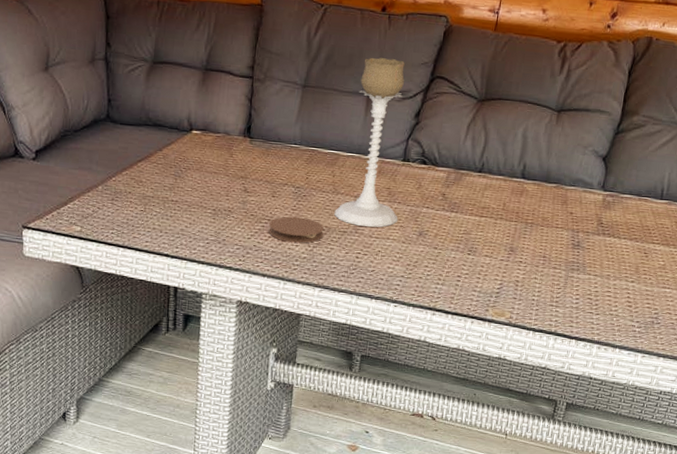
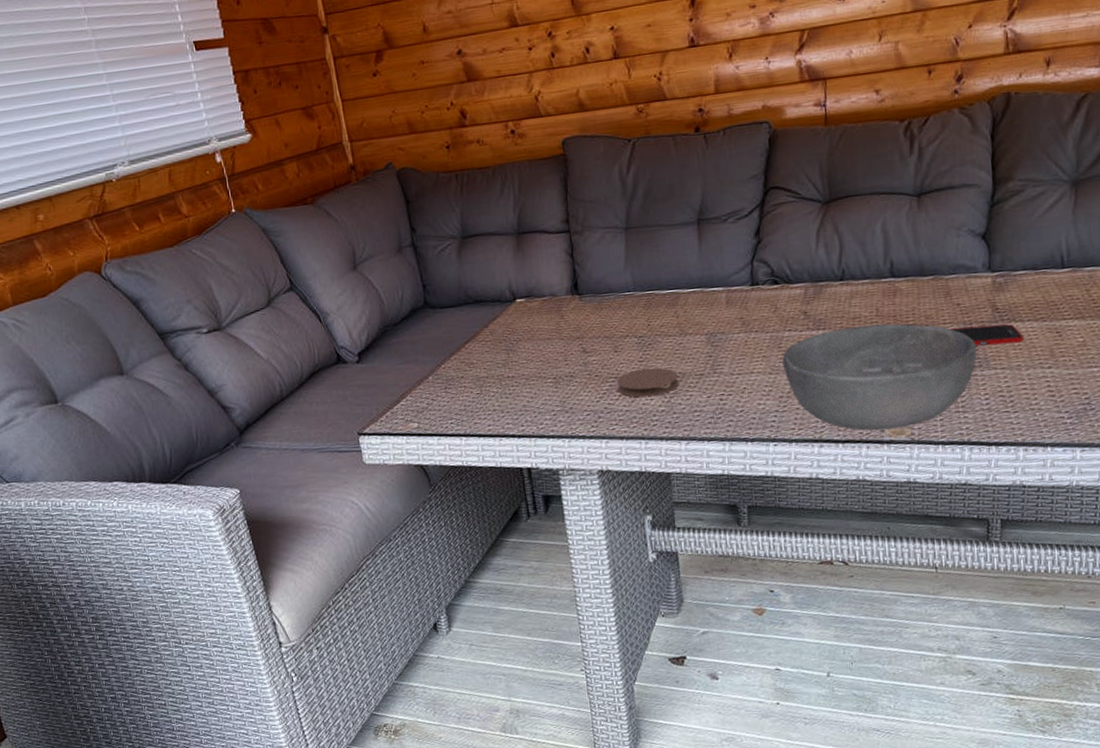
candle holder: present [334,57,405,227] -> none [686,179,759,365]
bowl: none [415,214,579,311] -> present [782,323,977,431]
cell phone: none [560,233,618,256] -> present [950,324,1024,346]

